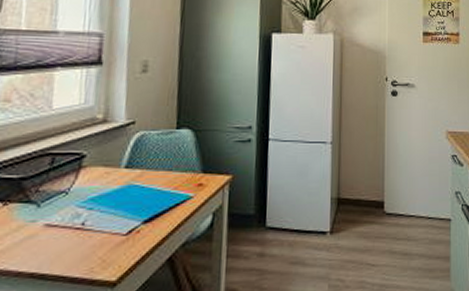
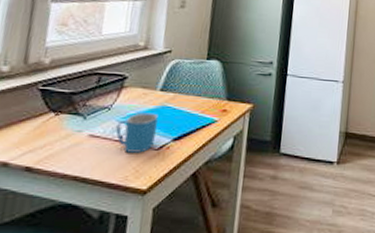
mug: none [76,194,125,241] -> present [116,112,158,153]

